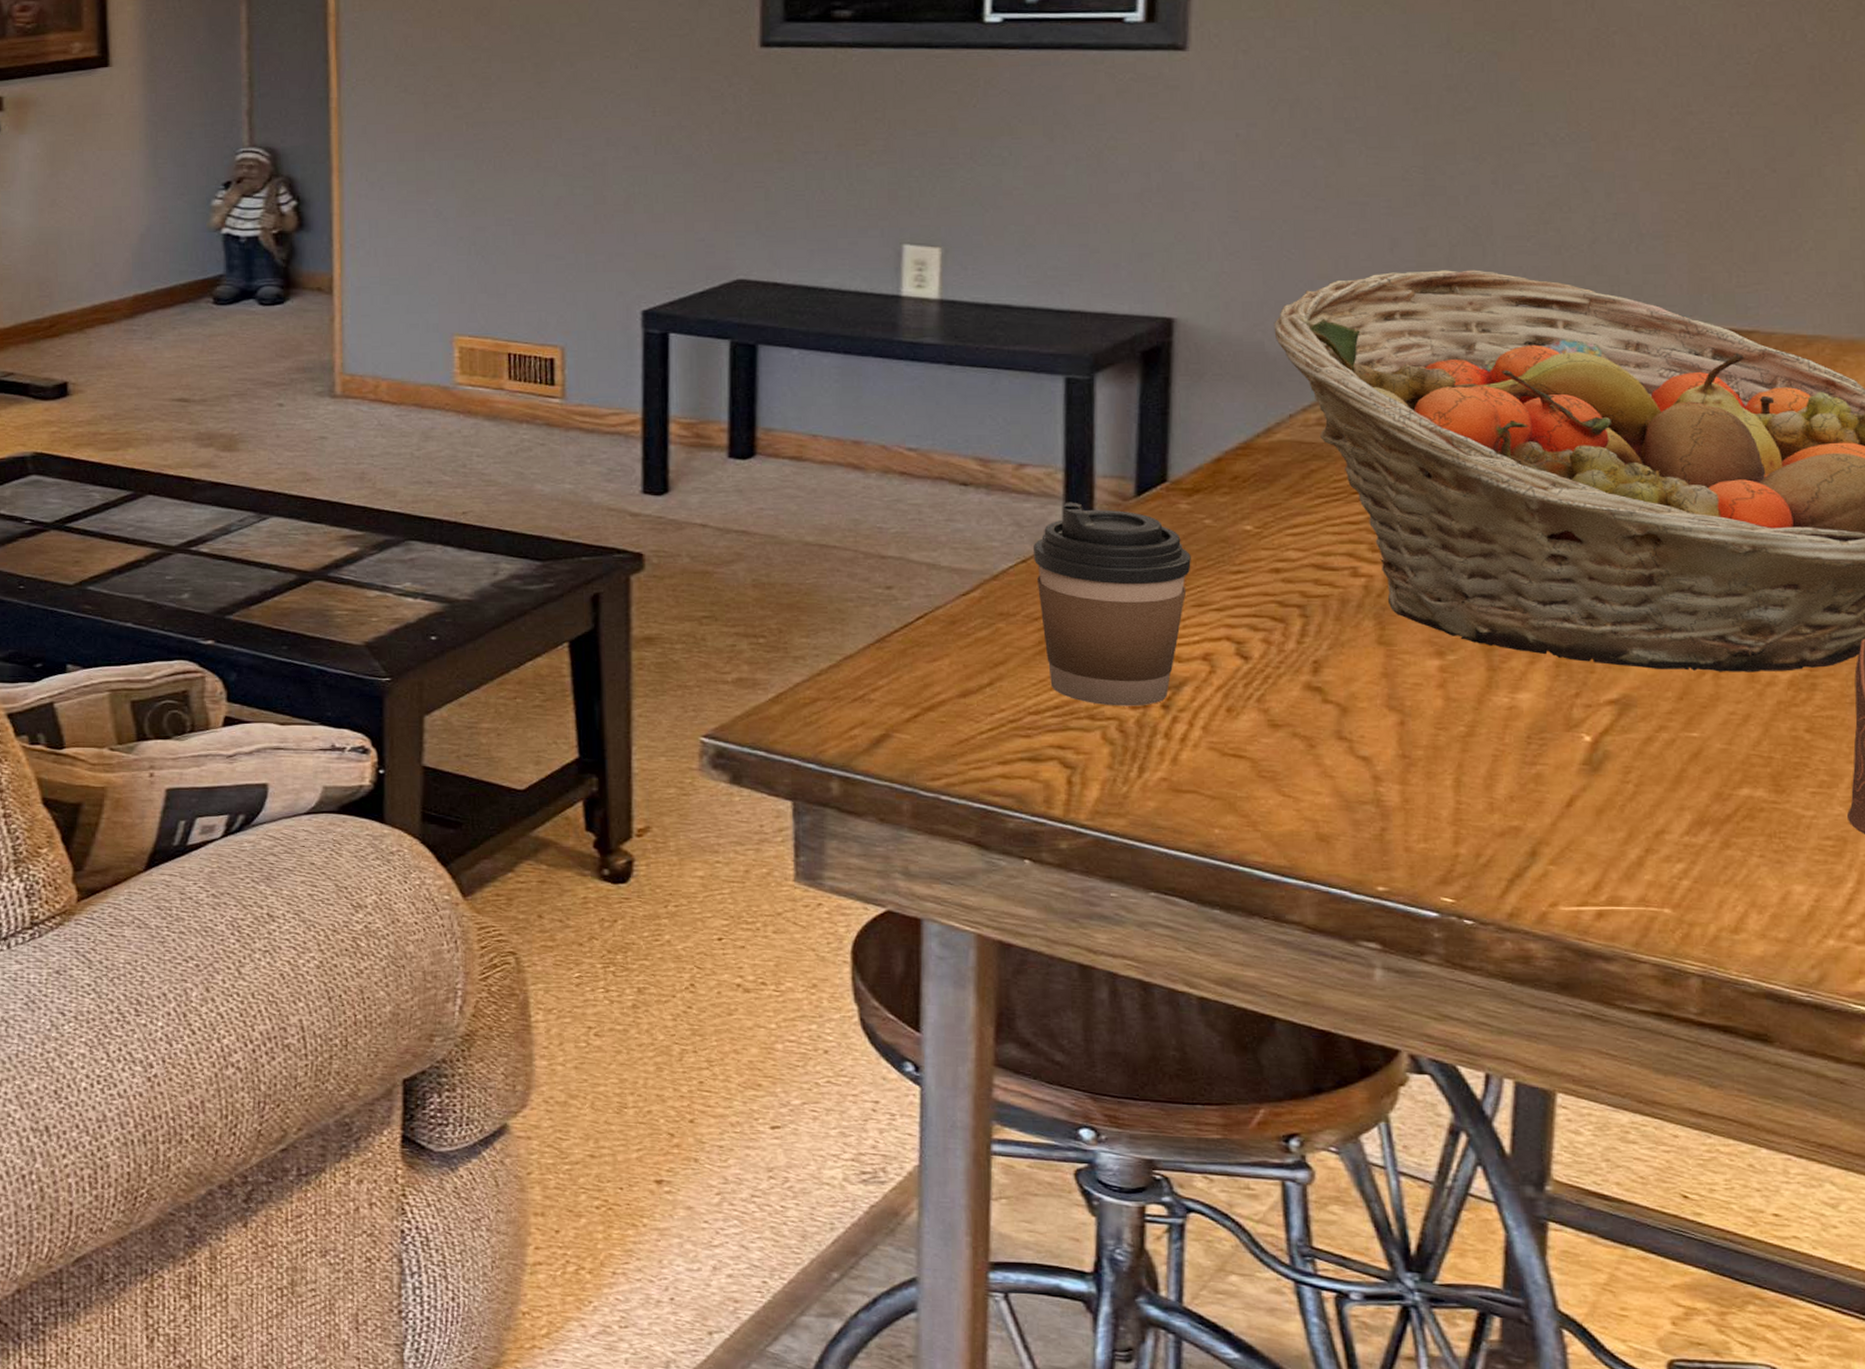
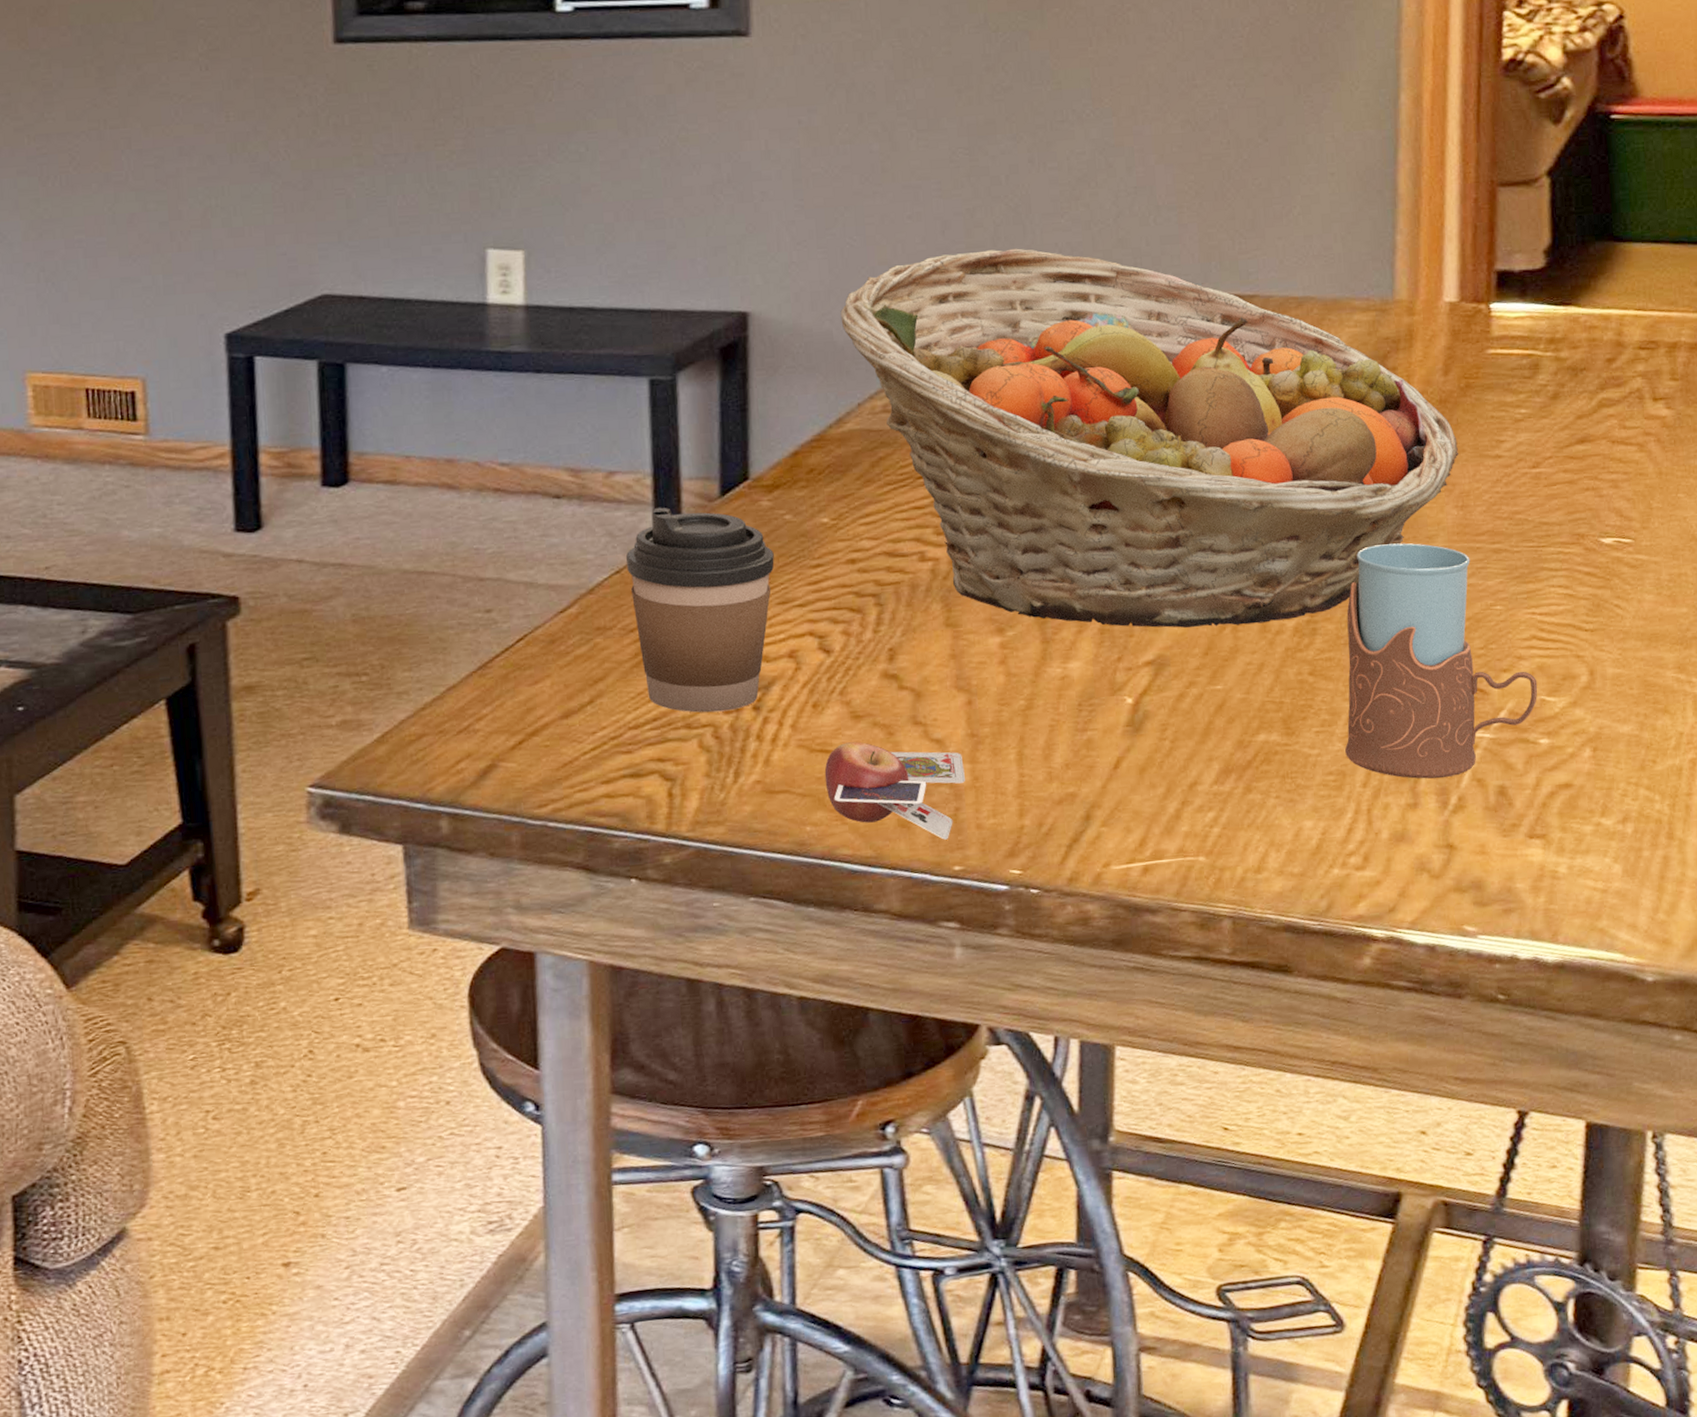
apple: none [1237,750,1394,859] -> present [824,741,965,840]

